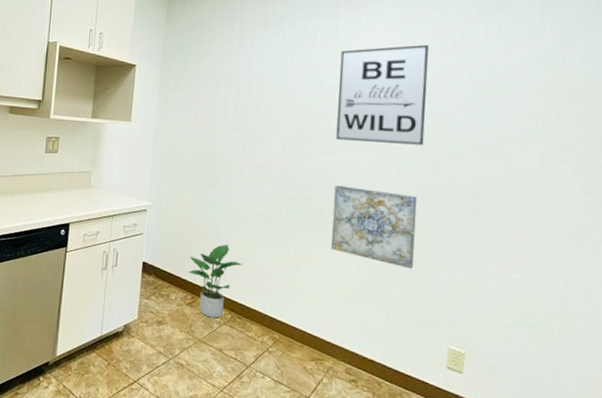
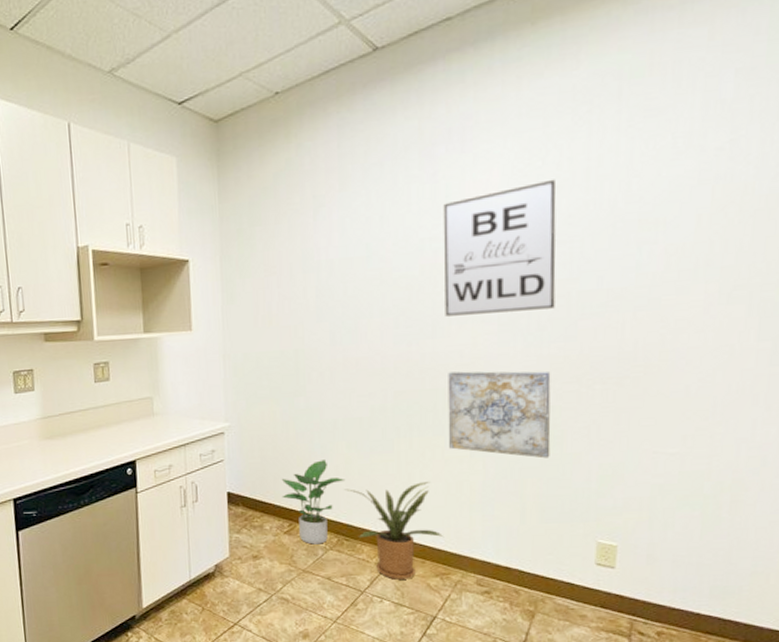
house plant: none [241,272,321,360] -> present [344,482,444,580]

